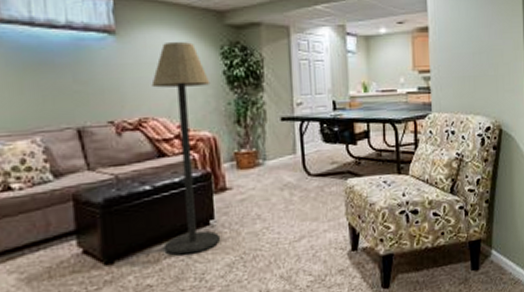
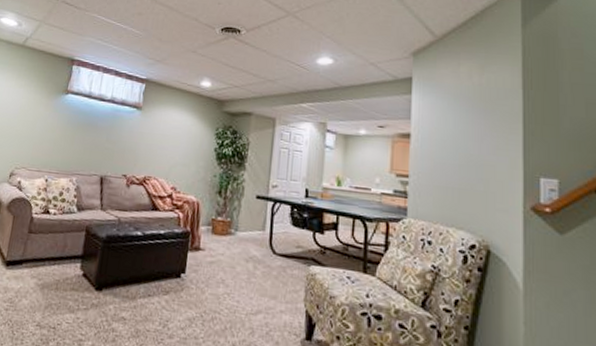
floor lamp: present [151,42,220,255] -> none [142,120,203,300]

